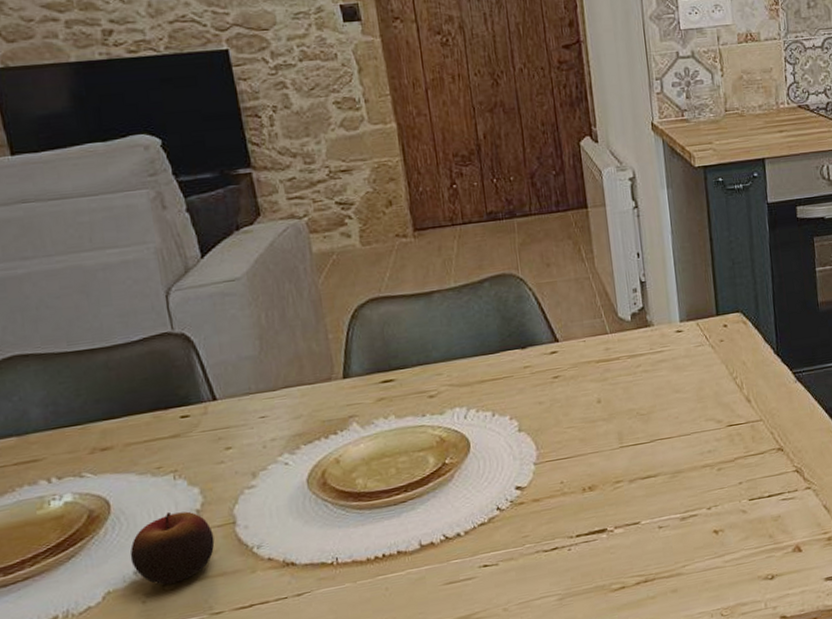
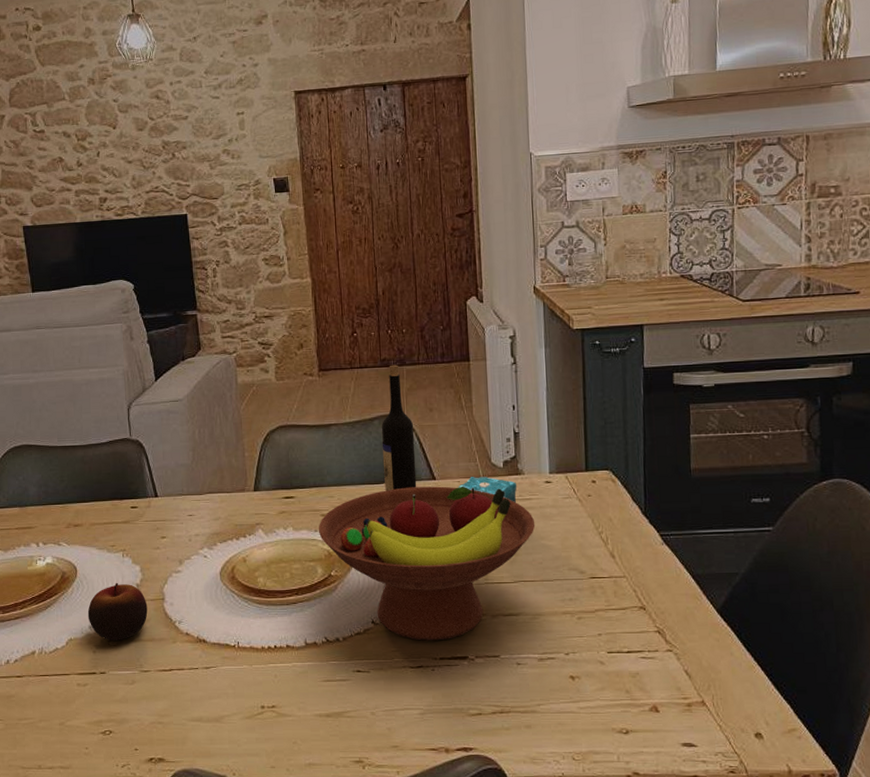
fruit bowl: none [426,343,669,521] -> present [318,486,536,641]
wine bottle: none [493,217,538,361] -> present [382,364,417,491]
candle: none [584,326,648,358] -> present [458,472,517,503]

